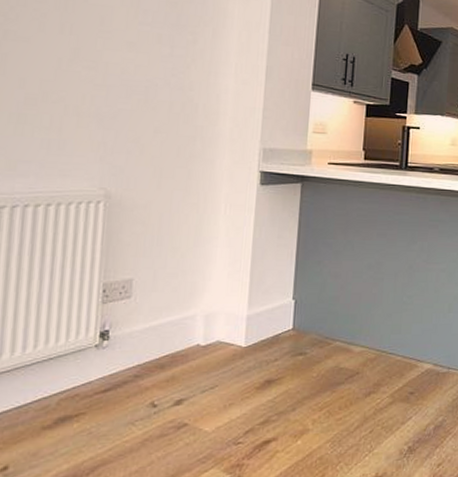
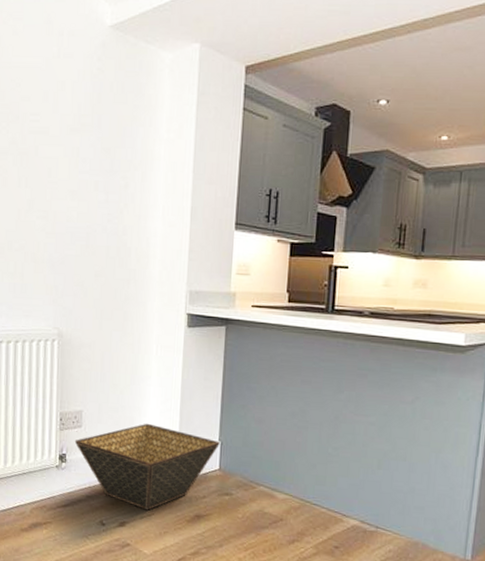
basket: none [121,287,295,383] -> present [74,423,221,511]

